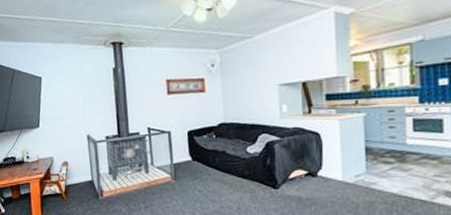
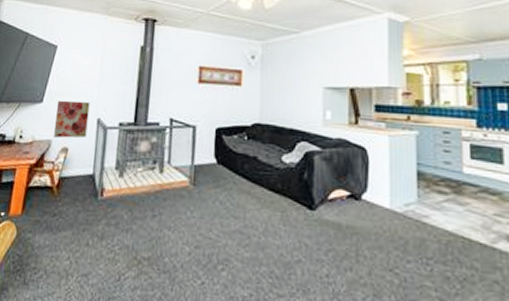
wall art: none [51,122,81,154] -> present [54,100,90,138]

